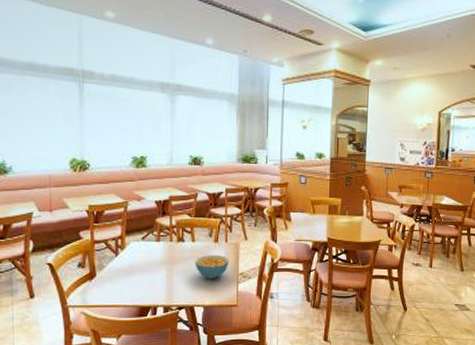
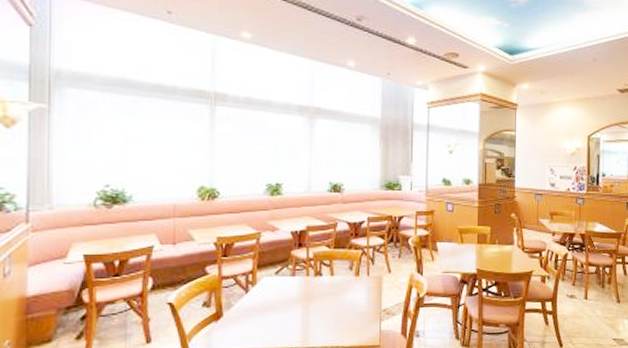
cereal bowl: present [195,254,230,279] -> none [333,289,372,317]

